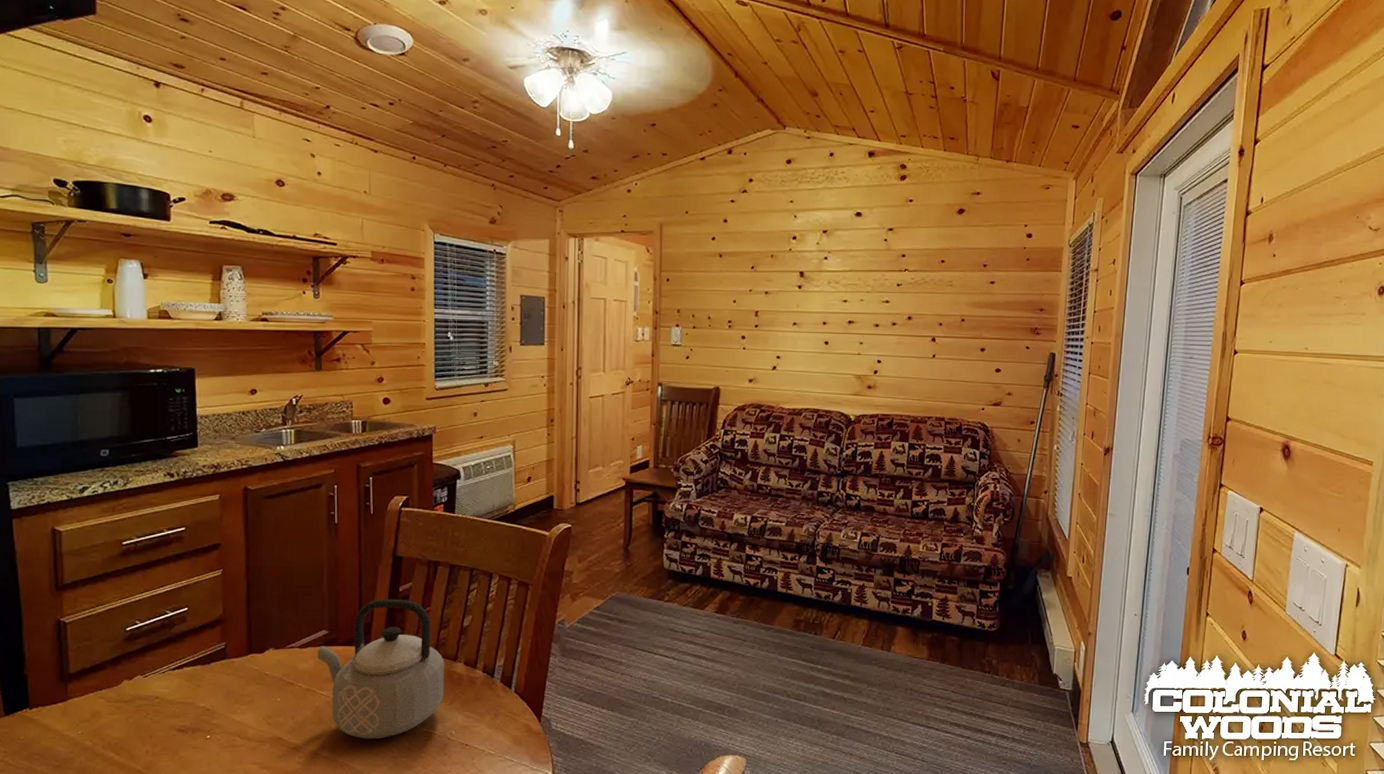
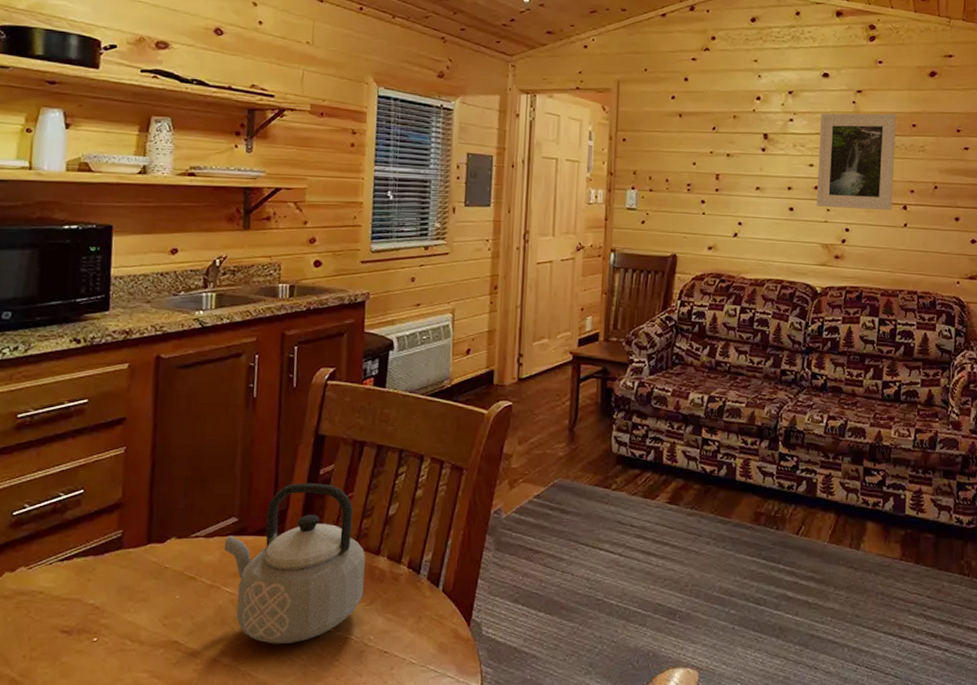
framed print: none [849,250,926,342] -> present [816,113,896,210]

